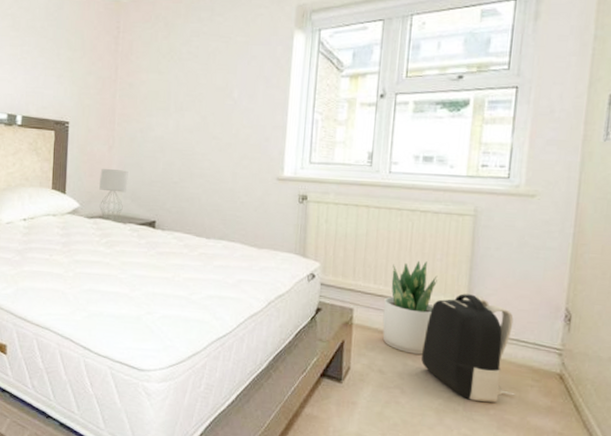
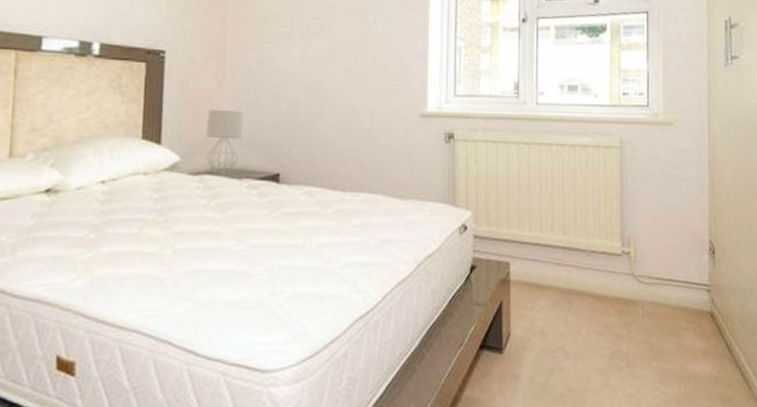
planter: present [382,261,438,355] -> none [540,201,591,308]
backpack: present [421,294,515,403] -> none [581,234,673,354]

